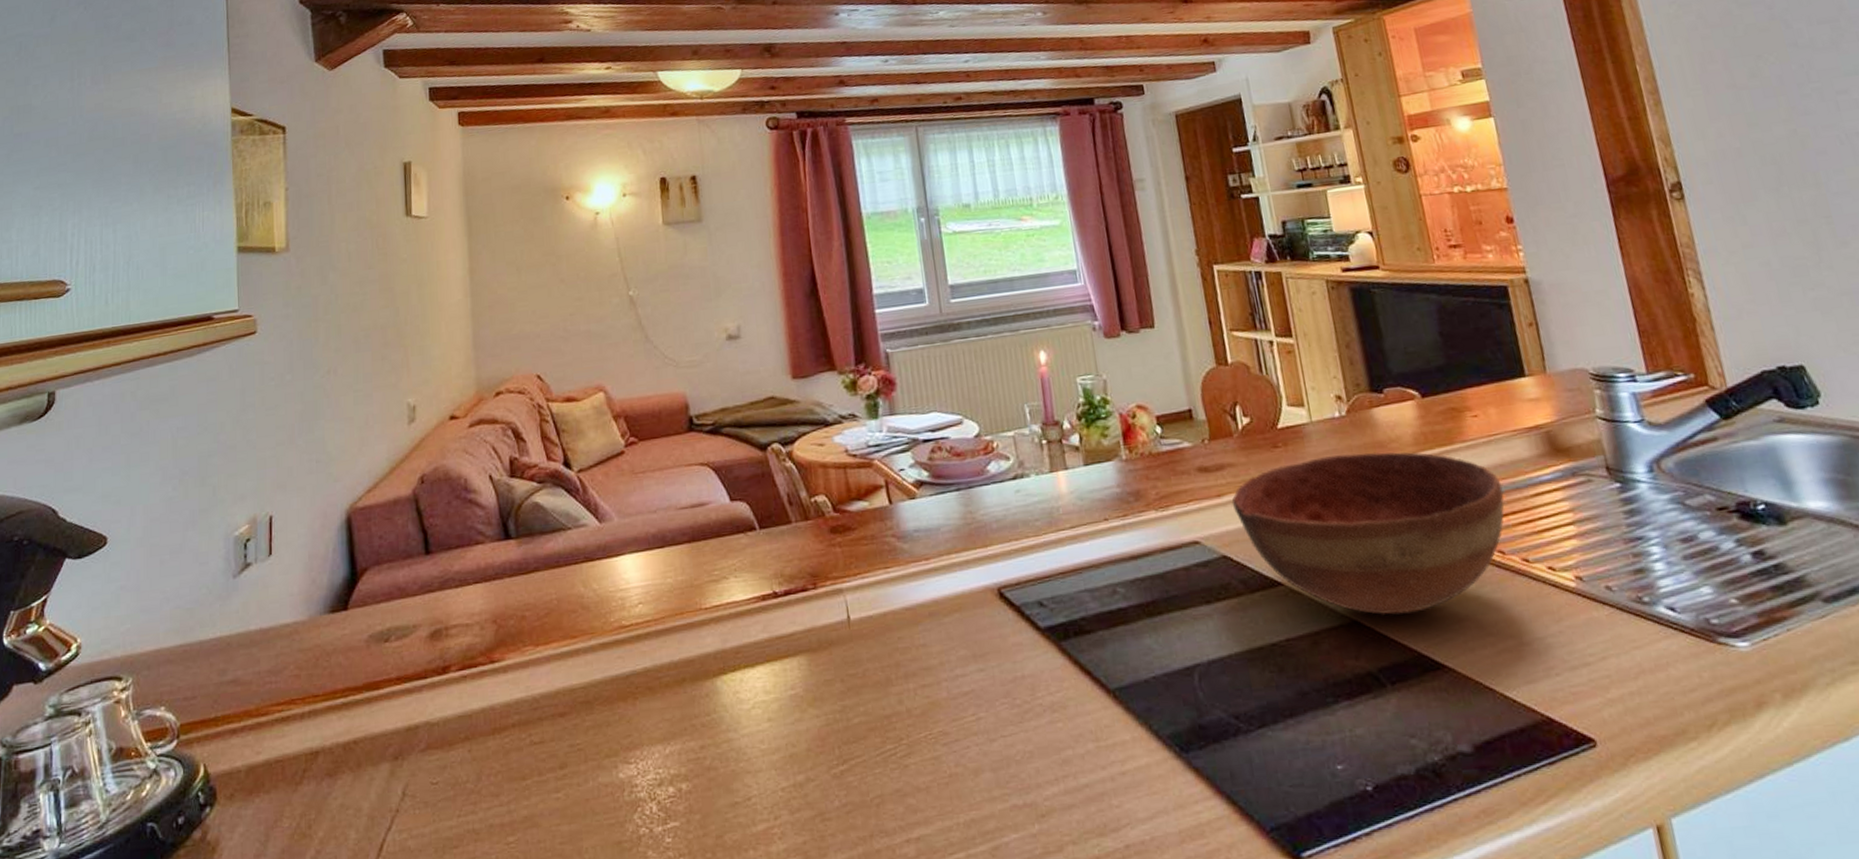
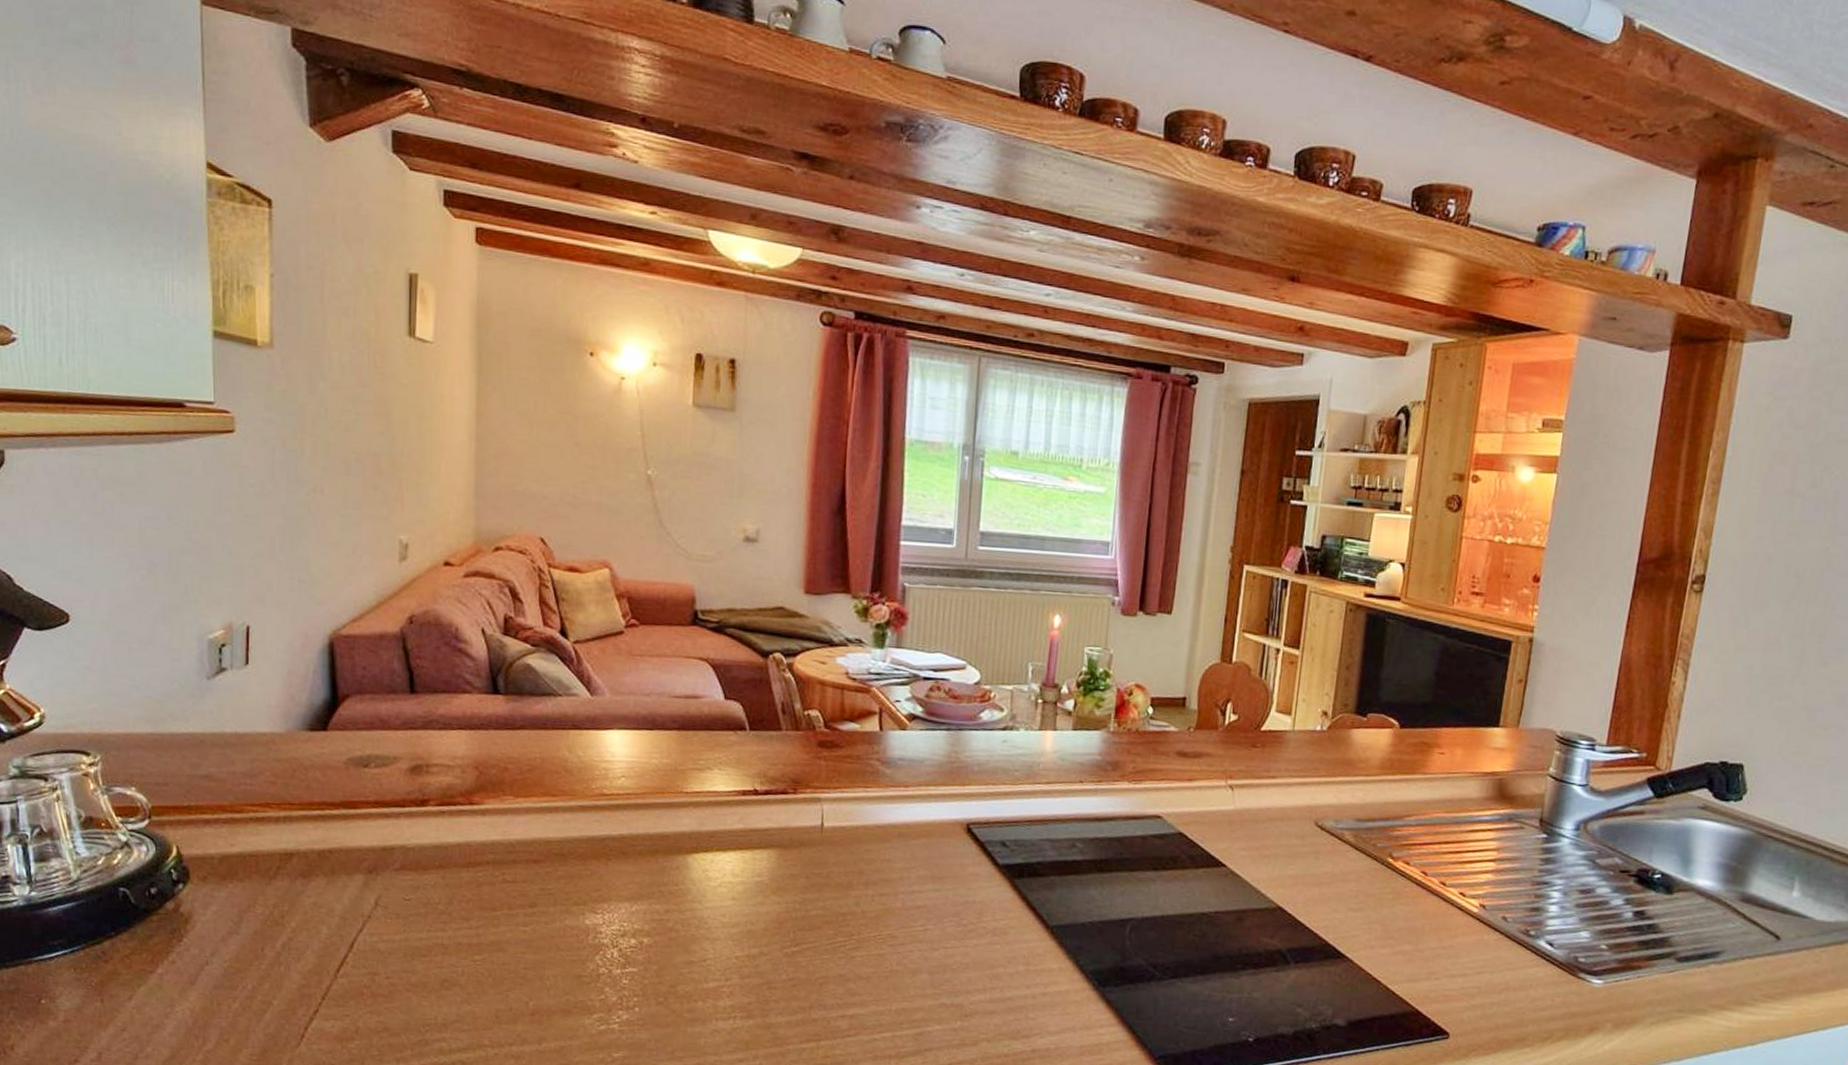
bowl: present [1231,451,1505,616] -> none [1200,763,1445,909]

